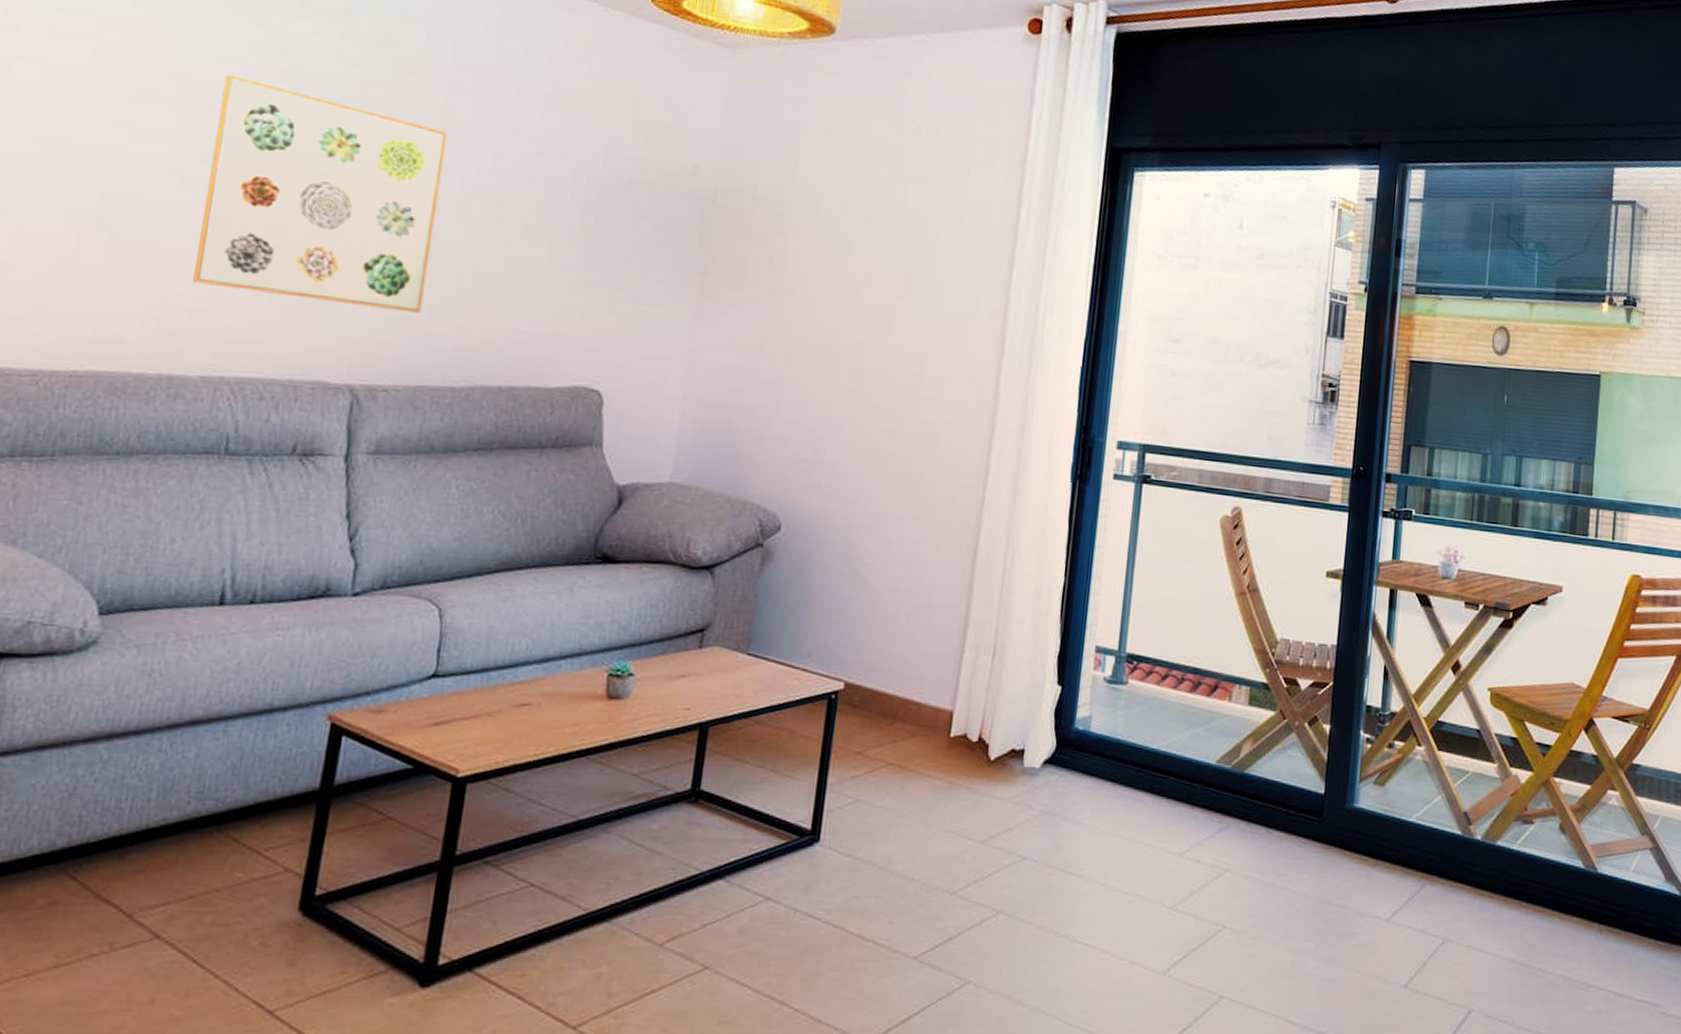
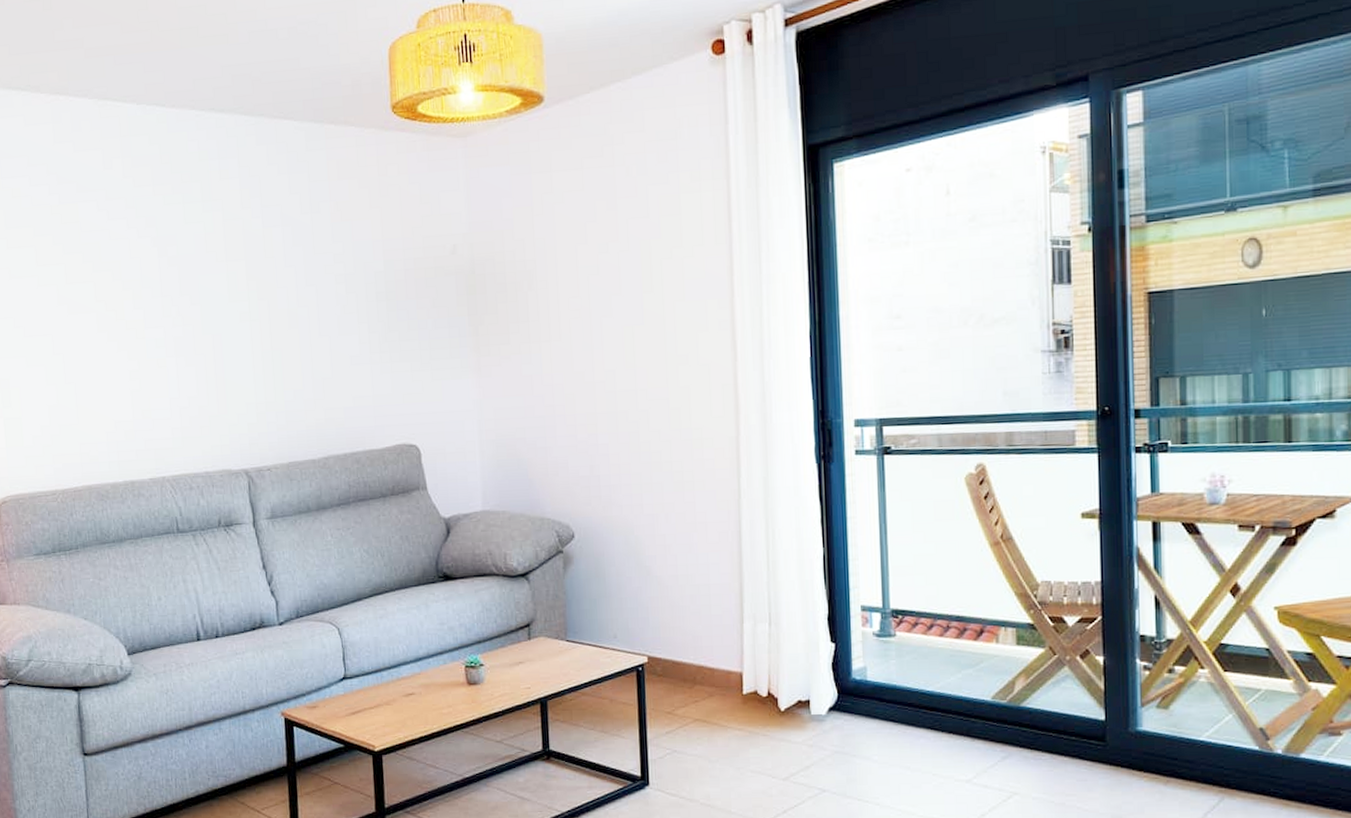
wall art: present [193,74,448,313] -> none [117,250,280,411]

